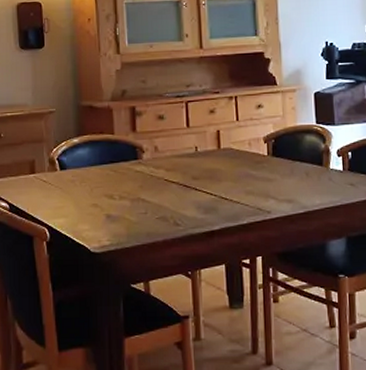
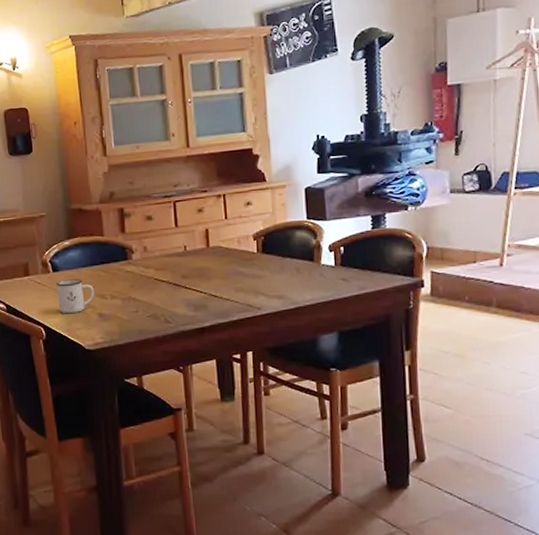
mug: none [63,178,102,215] -> present [56,279,94,314]

